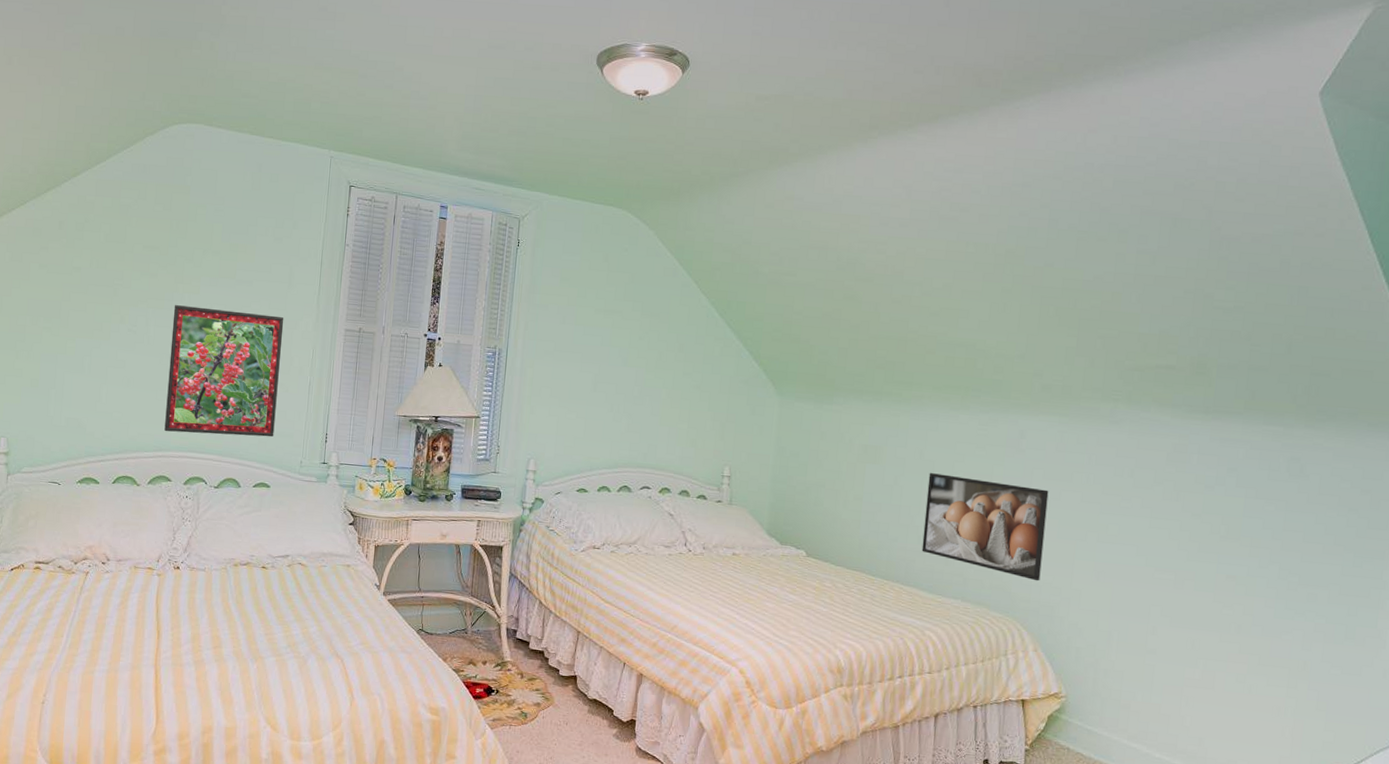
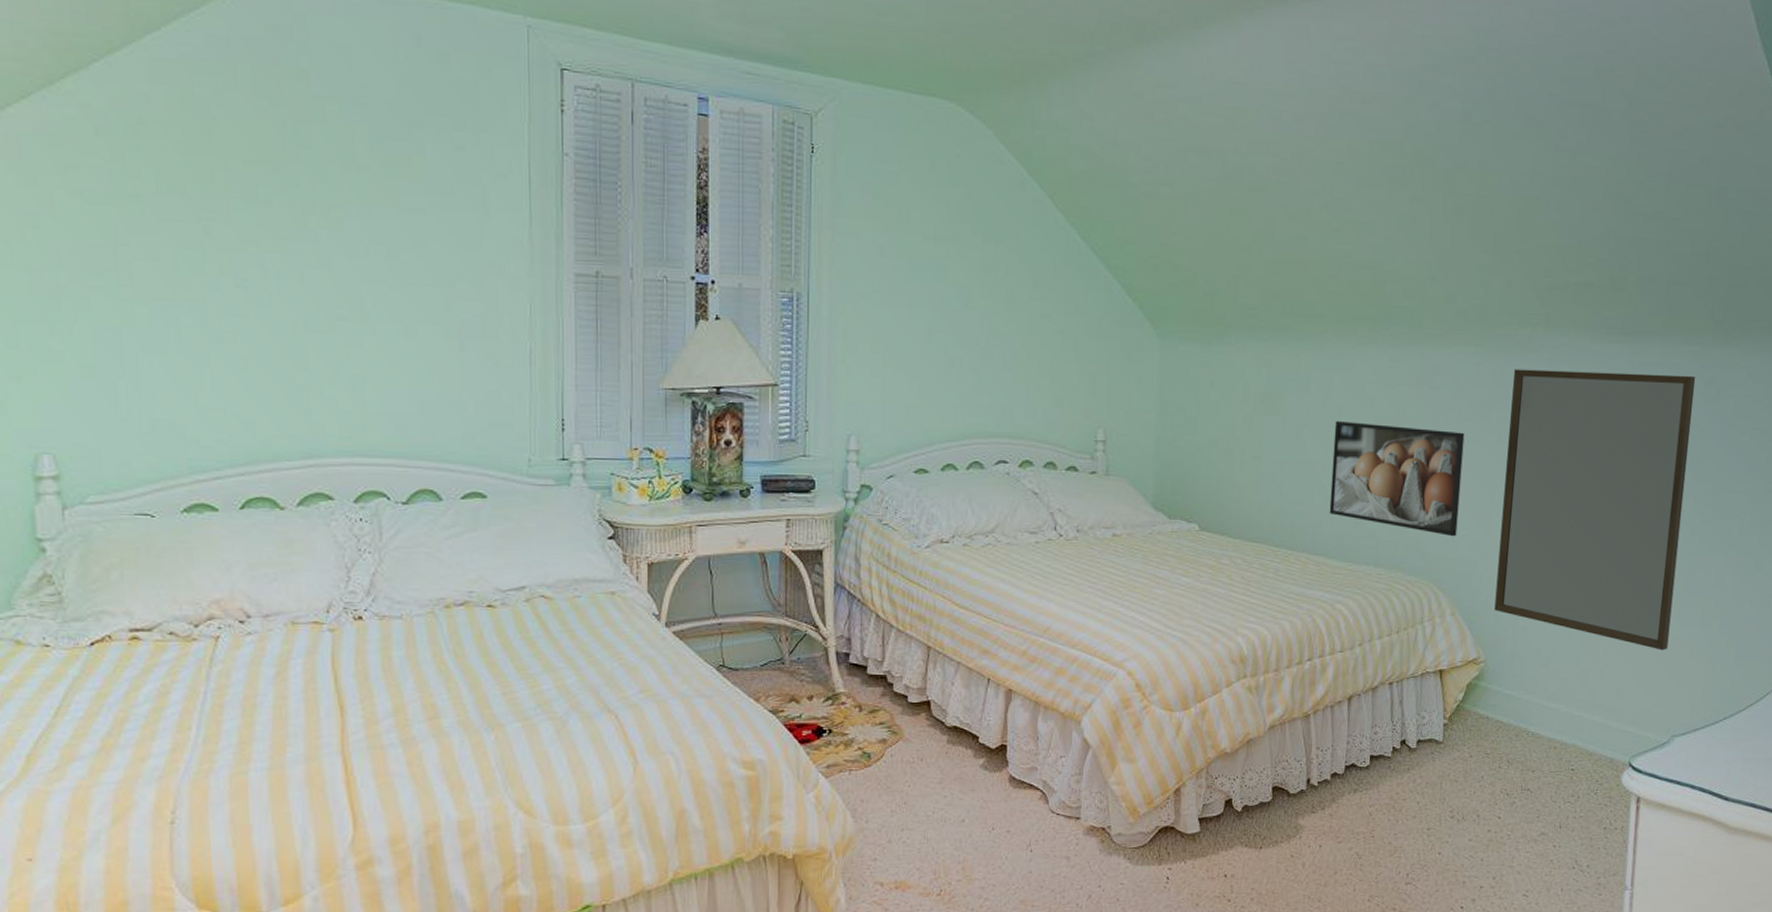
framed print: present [164,305,284,437] -> none [305,247,485,431]
home mirror: none [1075,437,1279,706] -> present [1494,369,1696,650]

